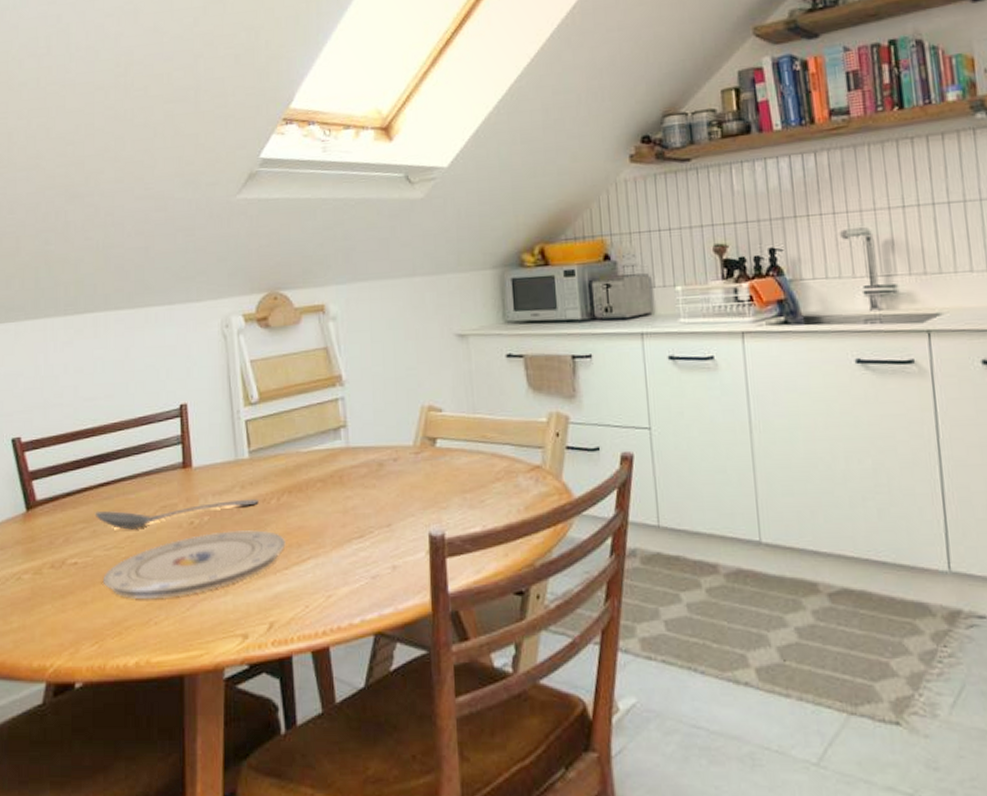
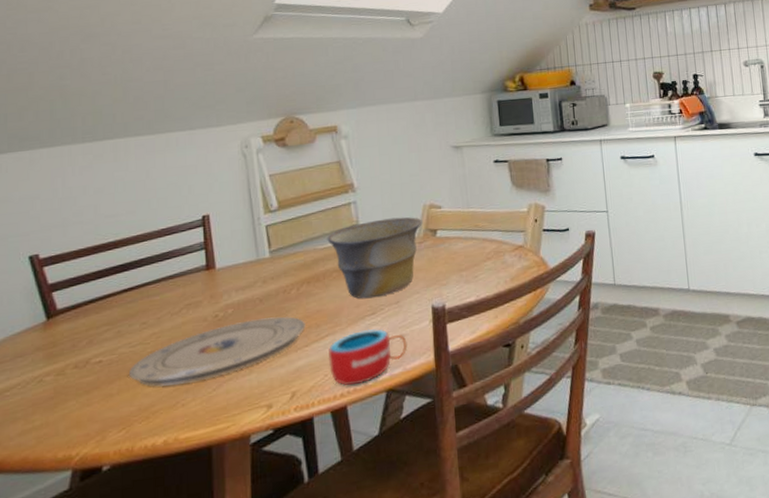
stirrer: present [95,498,259,530] -> none [119,290,280,328]
mug: none [309,556,400,623] -> present [328,329,408,386]
bowl: none [311,419,420,518] -> present [327,217,422,299]

